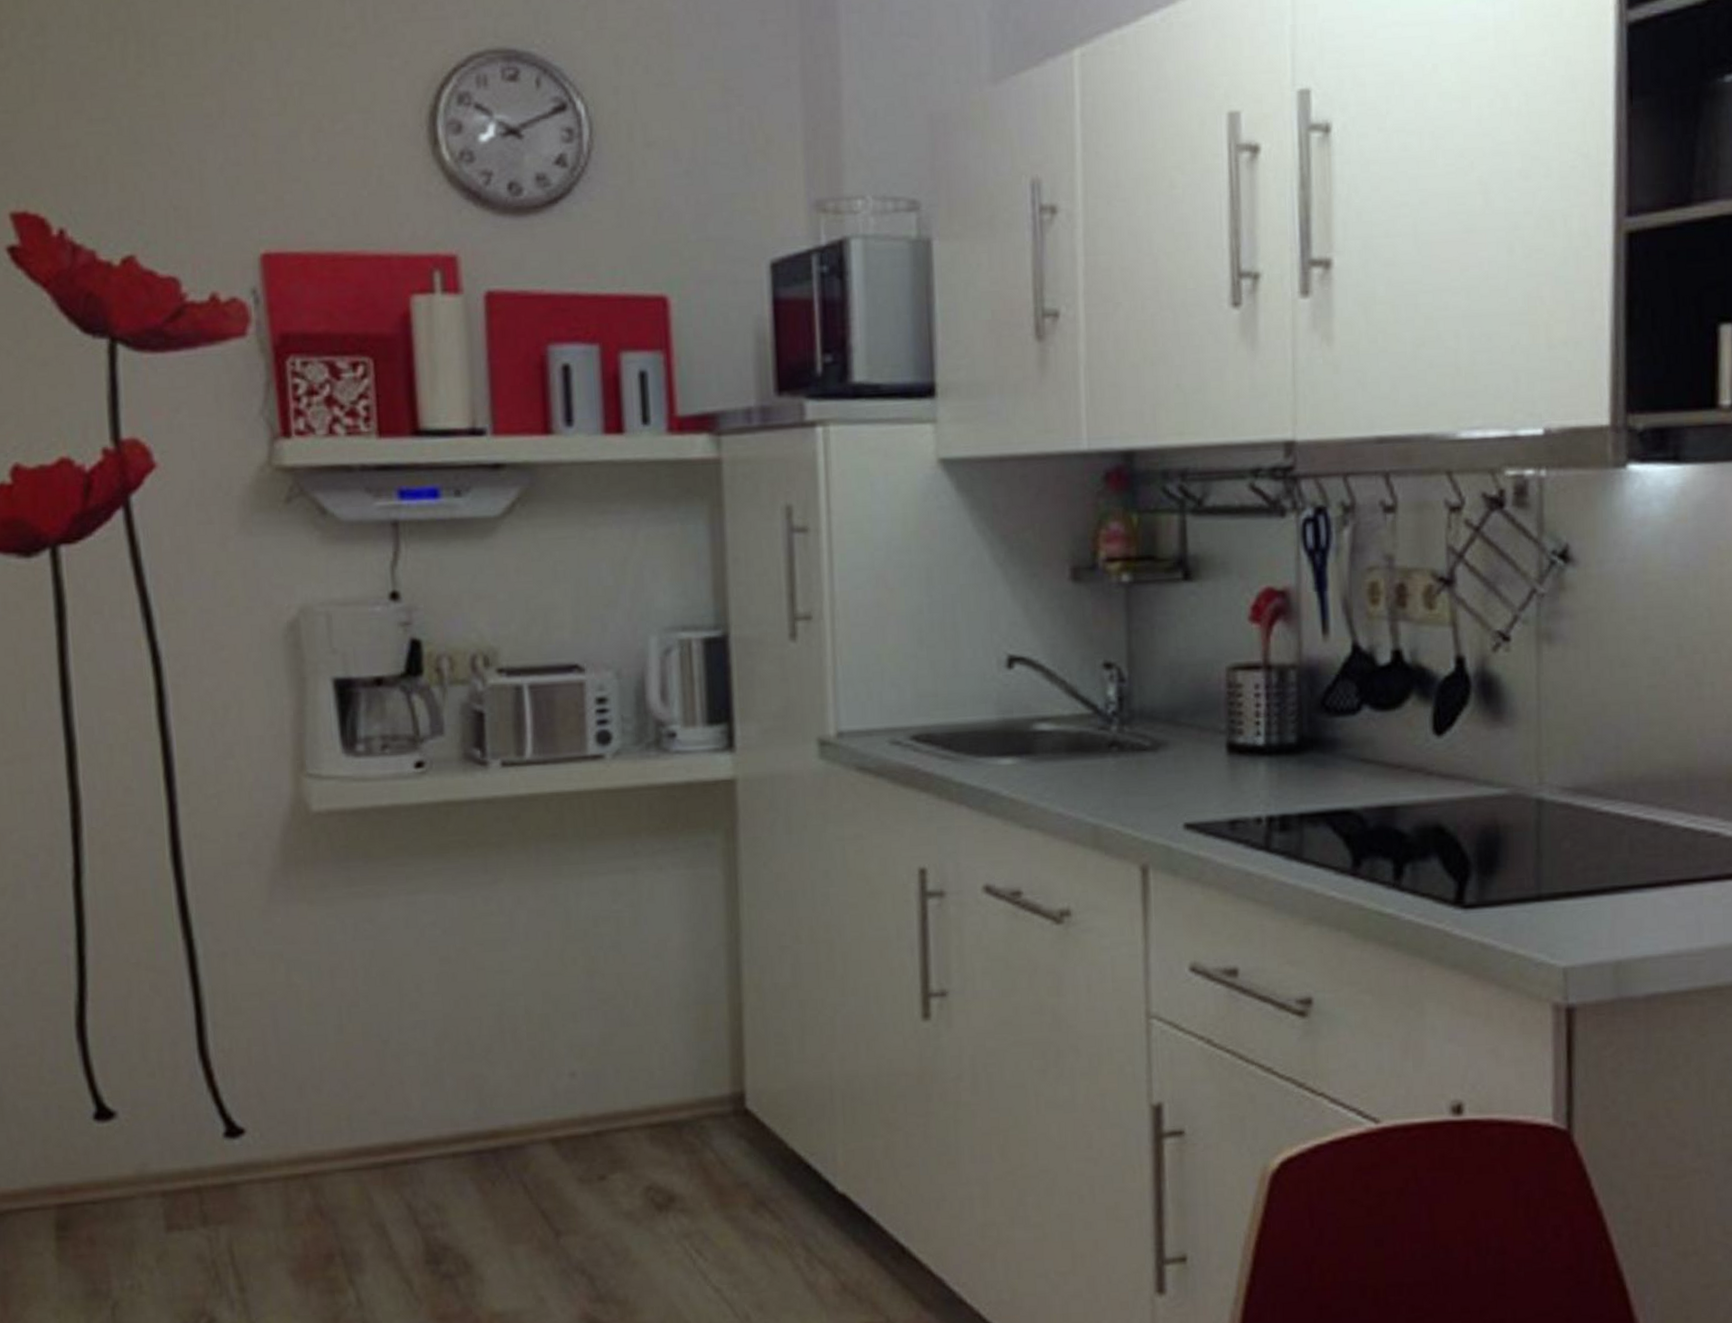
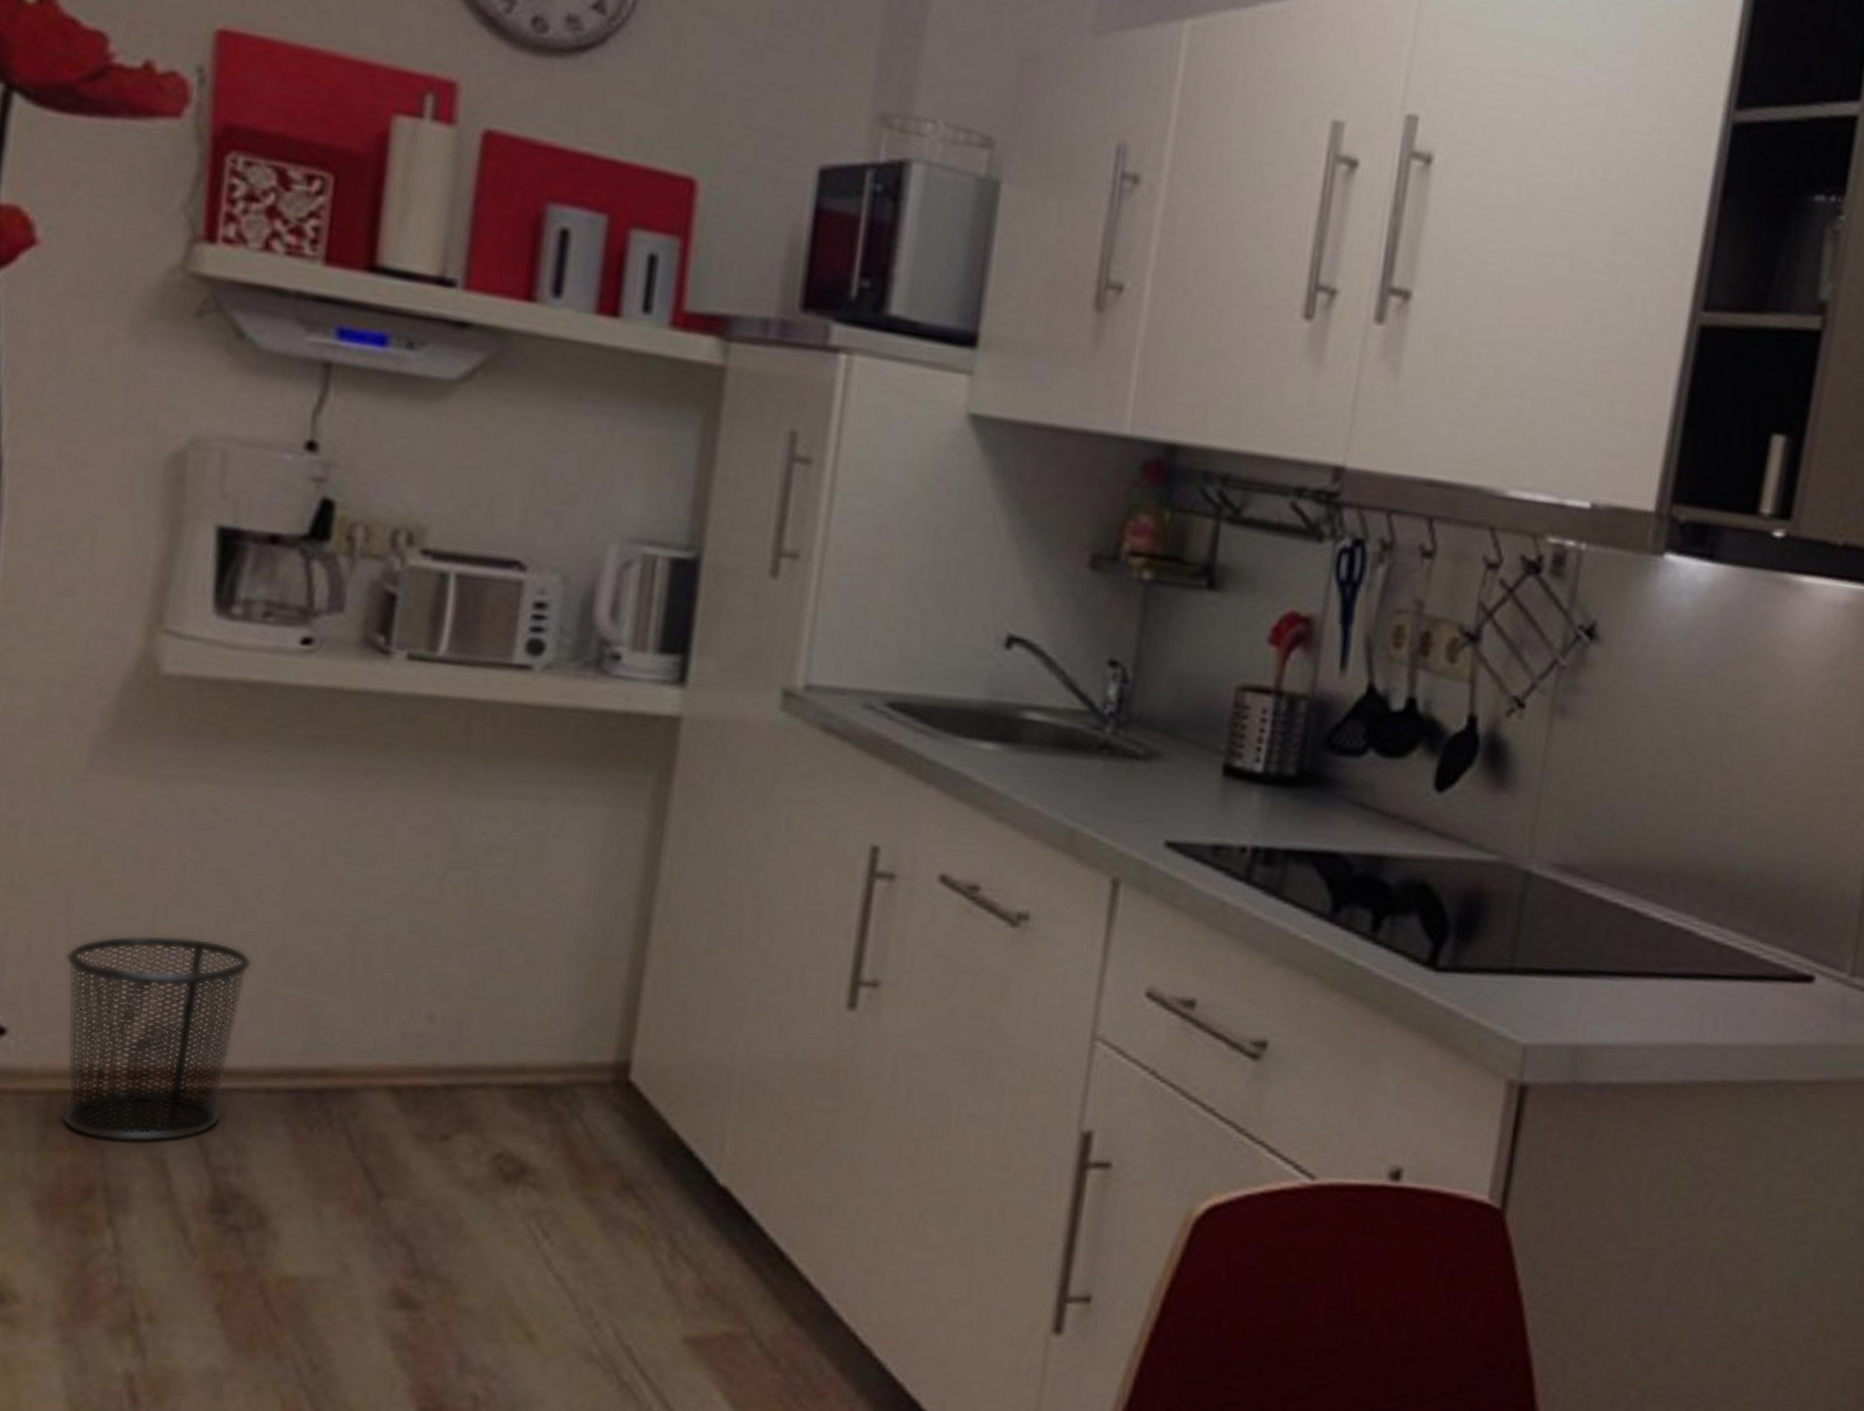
waste bin: none [278,1032,424,1213] -> present [61,934,253,1143]

